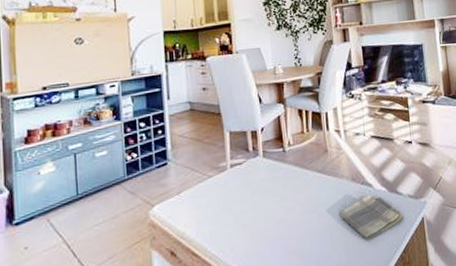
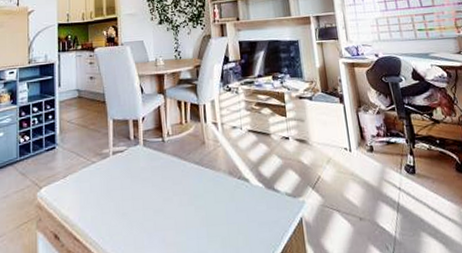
dish towel: present [338,194,404,240] -> none [215,190,282,238]

